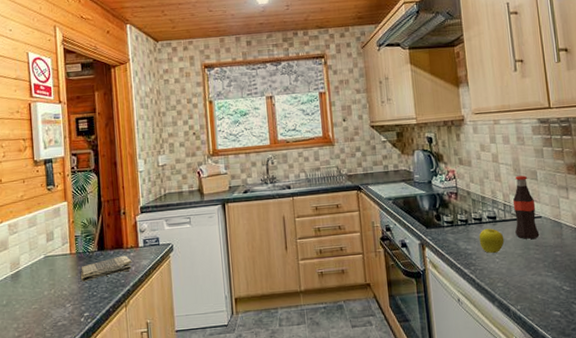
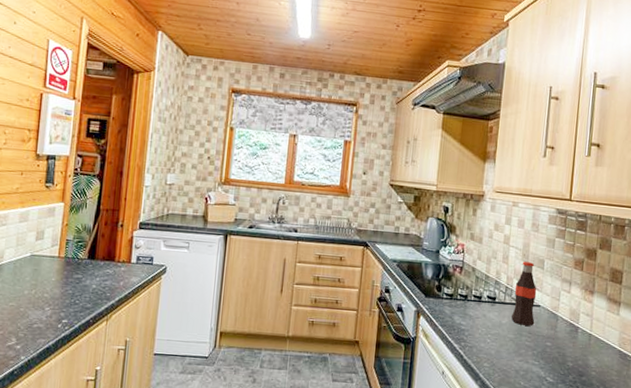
dish towel: present [80,255,132,282] -> none [64,268,122,288]
fruit: present [479,228,505,253] -> none [474,307,500,333]

